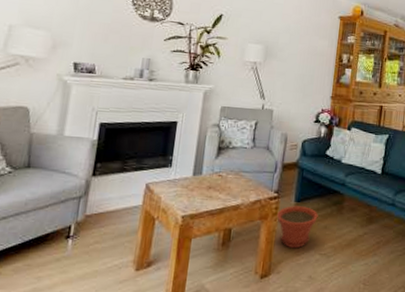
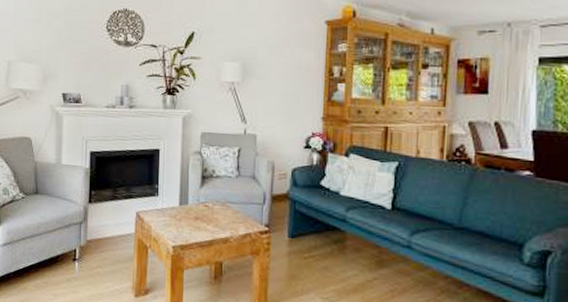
plant pot: present [277,206,318,249] -> none [270,241,316,289]

